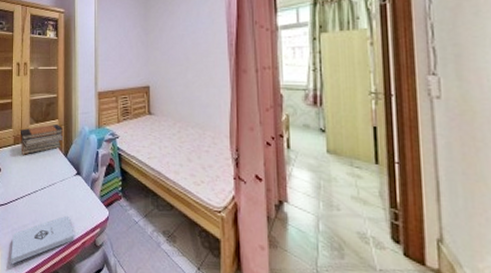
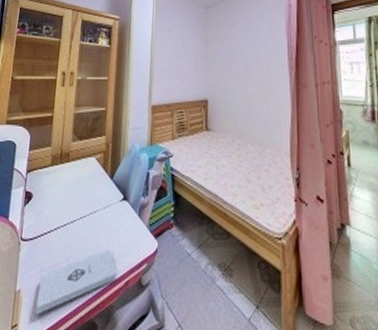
book stack: present [20,124,63,155] -> none [59,142,110,178]

